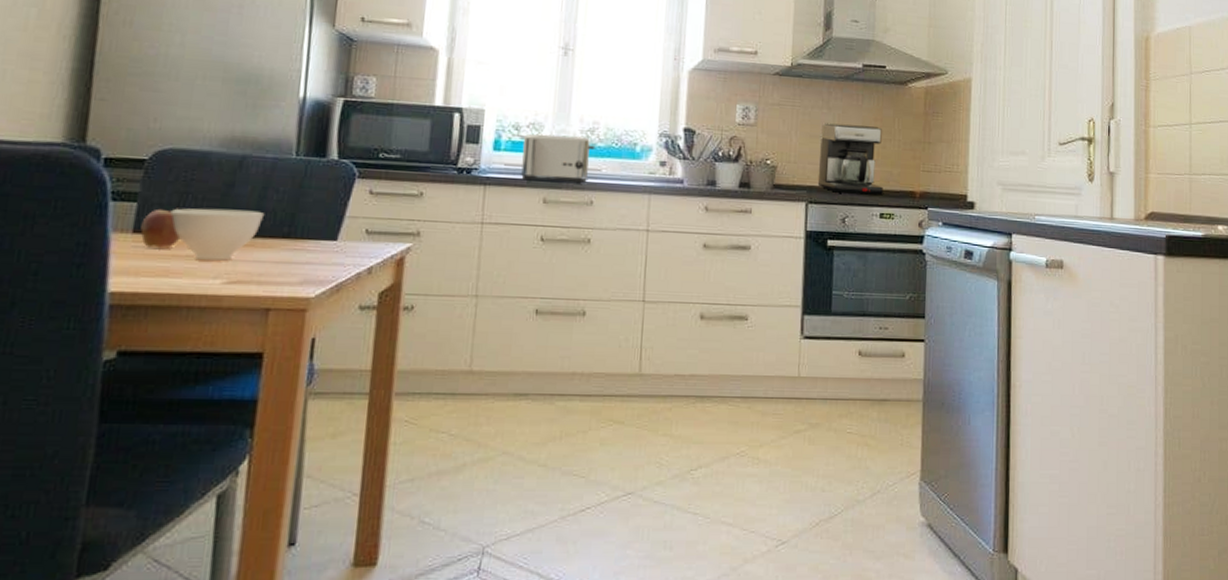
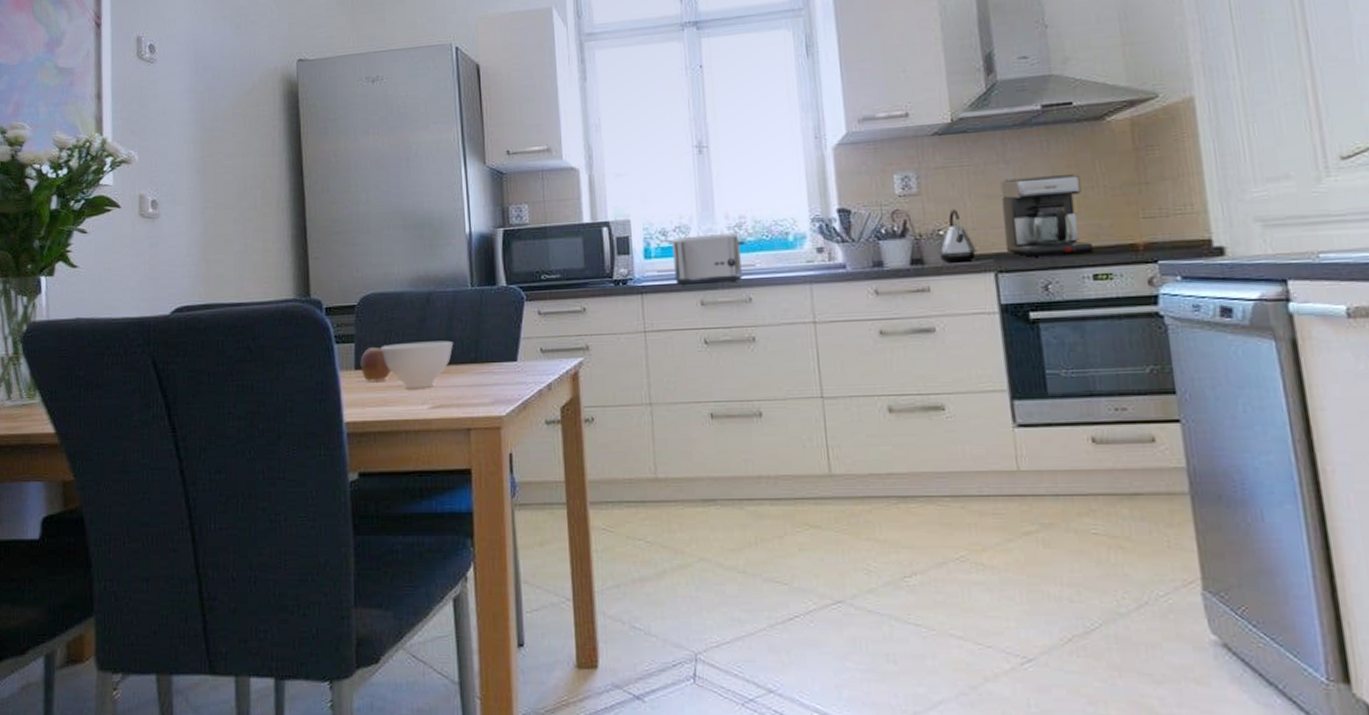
kettle: none [764,142,794,191] -> present [939,209,976,263]

